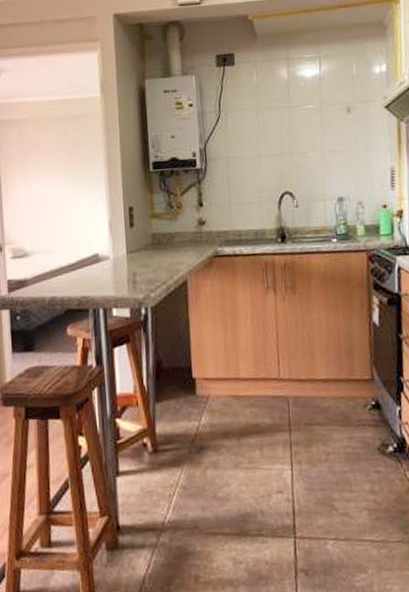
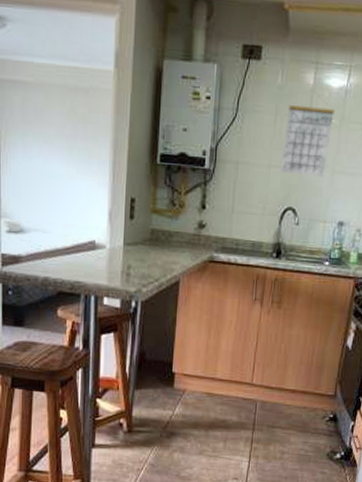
calendar: none [267,87,314,161] -> present [280,96,335,177]

